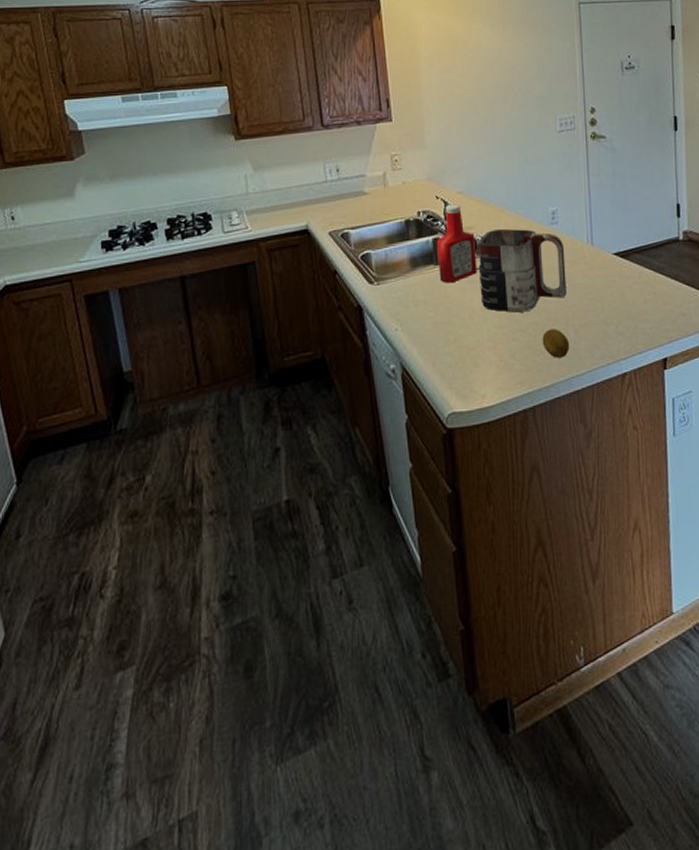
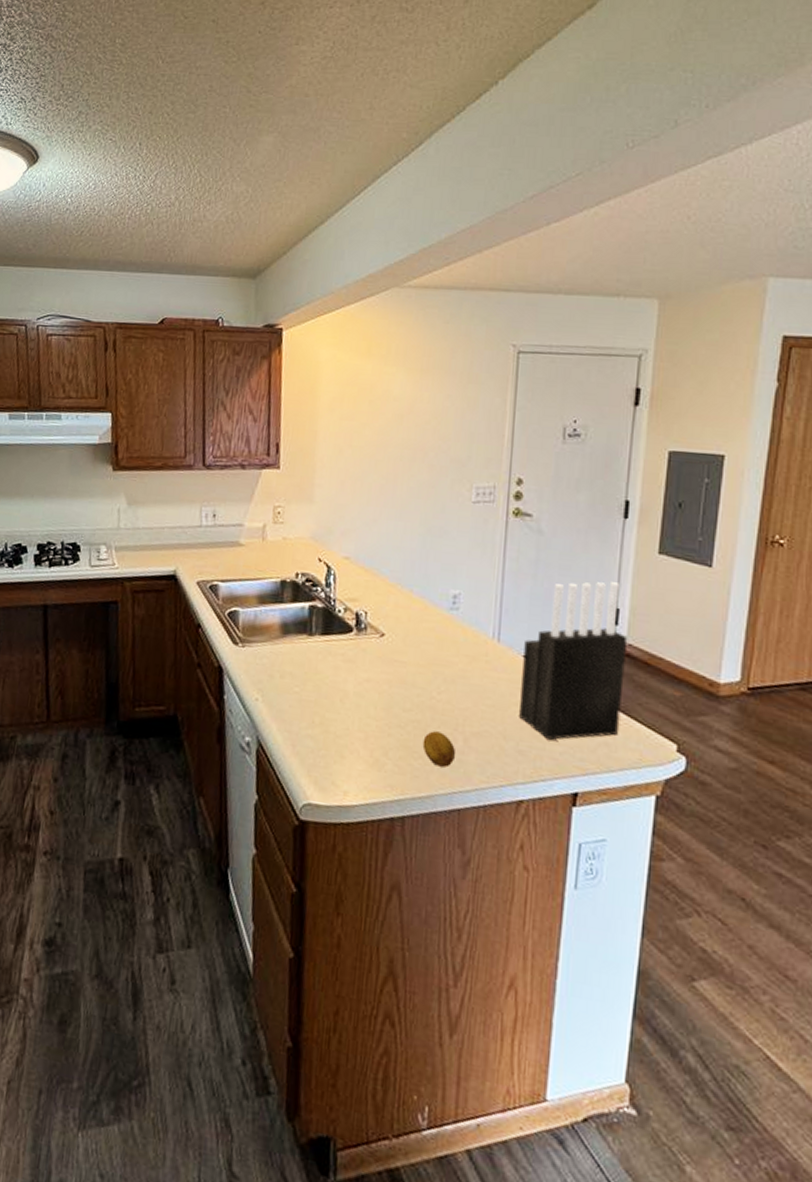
ketchup bottle: present [436,204,477,283] -> none [311,570,358,659]
mug: present [478,228,567,313] -> none [356,605,464,707]
knife block: none [612,183,691,319] -> present [519,582,628,740]

